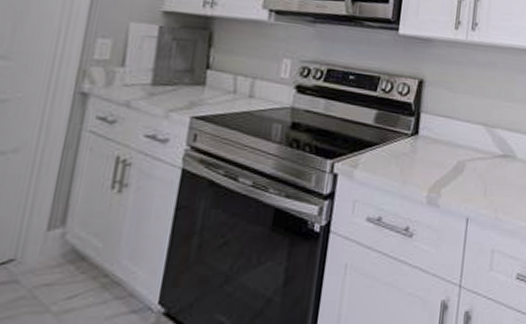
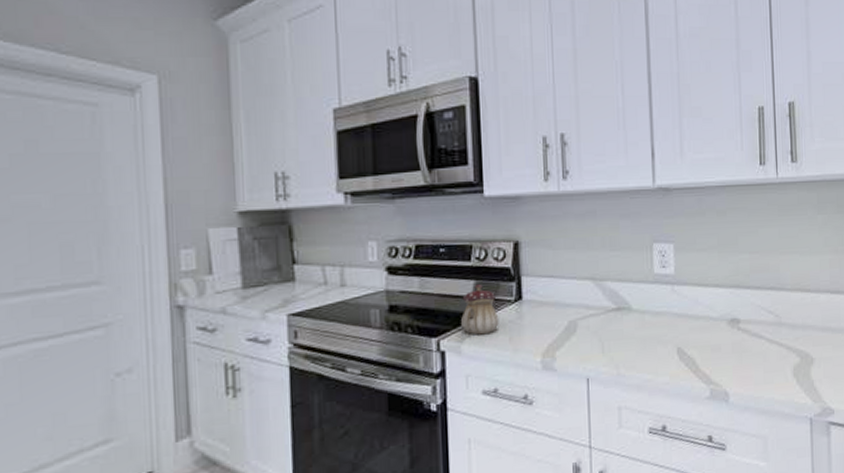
teapot: none [358,115,394,163] -> present [461,285,499,335]

